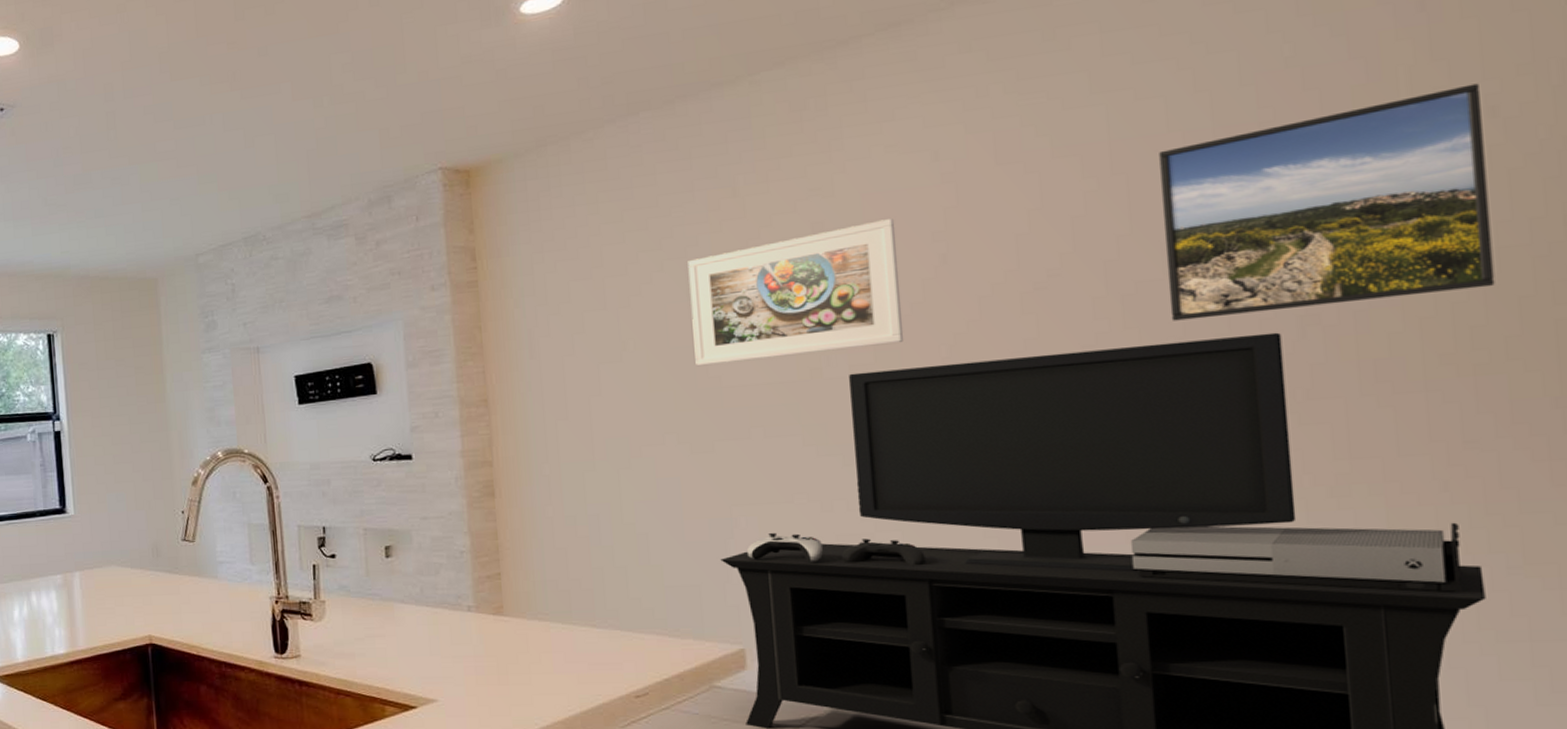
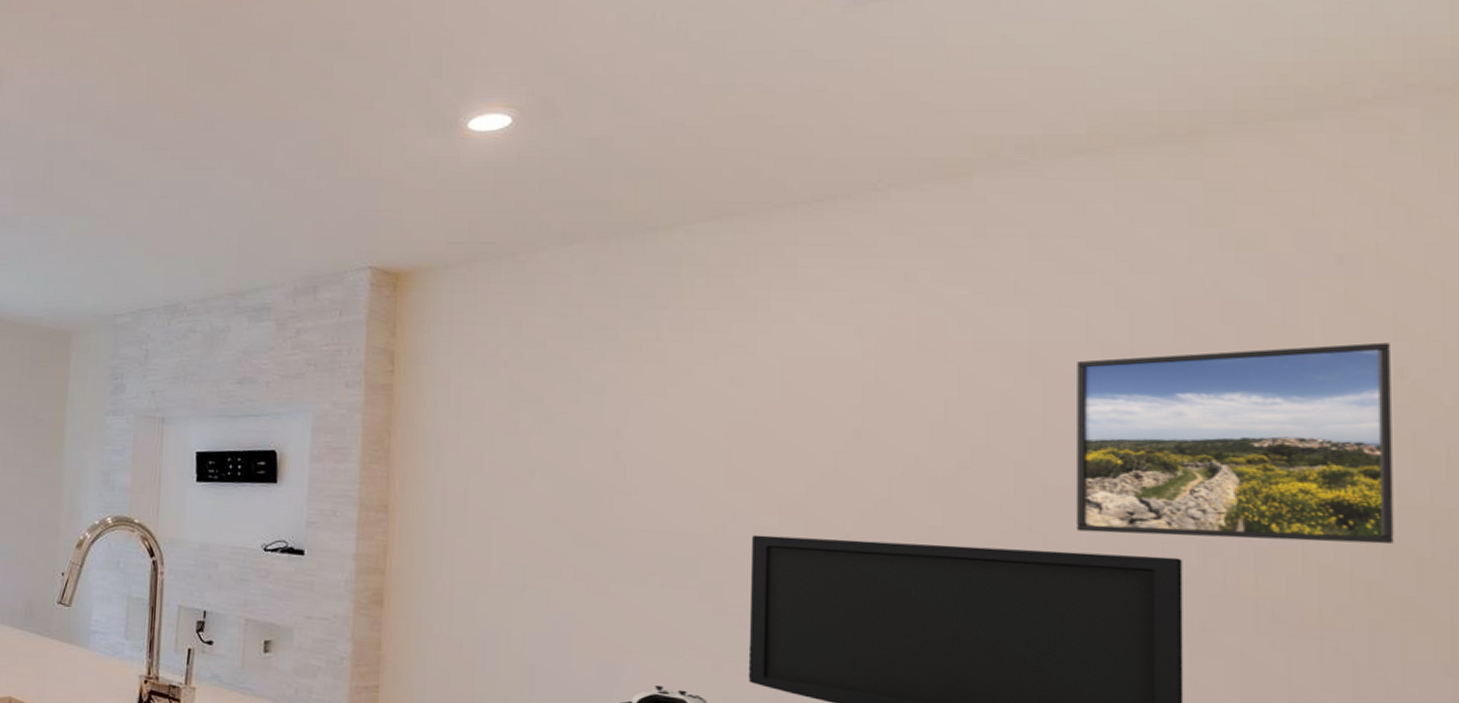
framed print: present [688,219,904,367] -> none [601,386,813,511]

